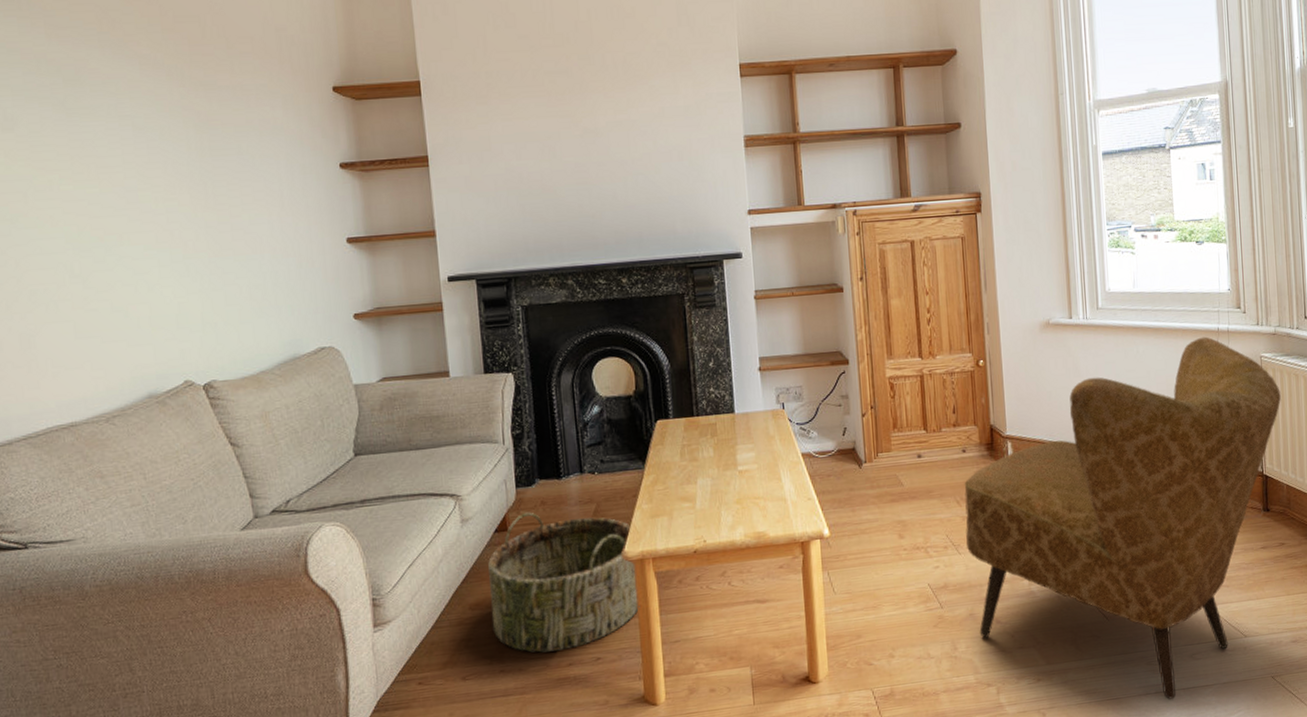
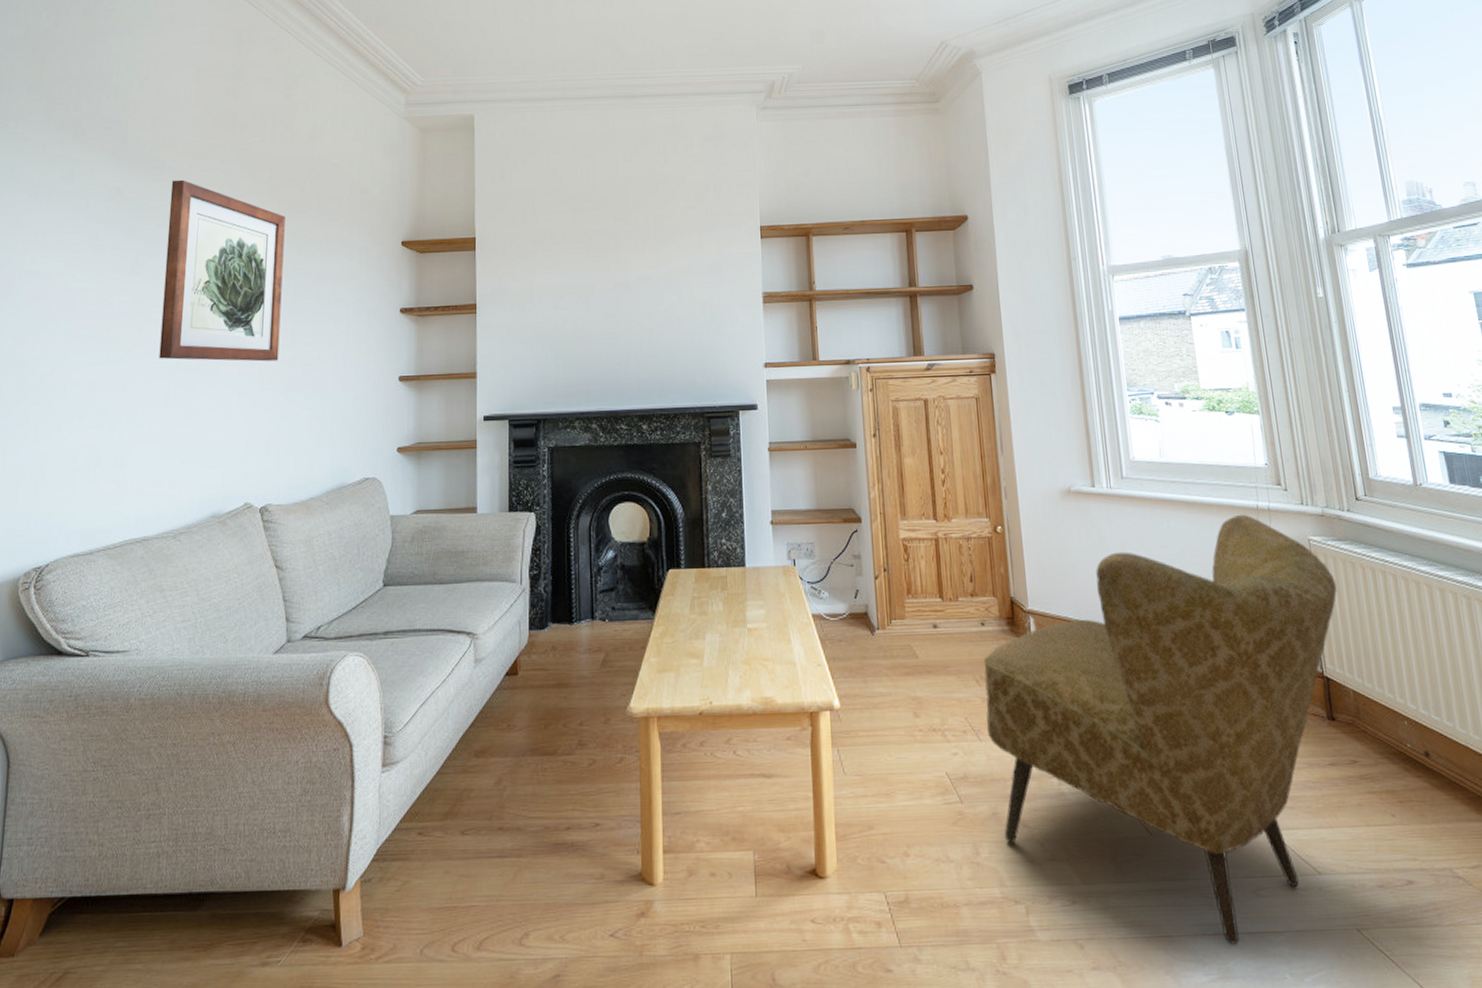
wall art: none [33,16,202,229] -> present [159,179,285,362]
basket: present [488,512,640,653] -> none [495,656,642,812]

